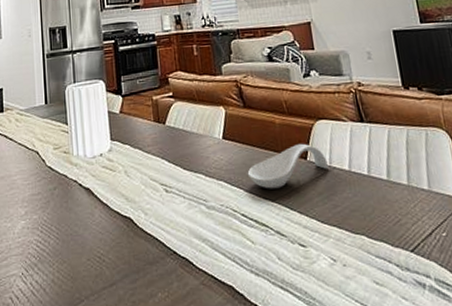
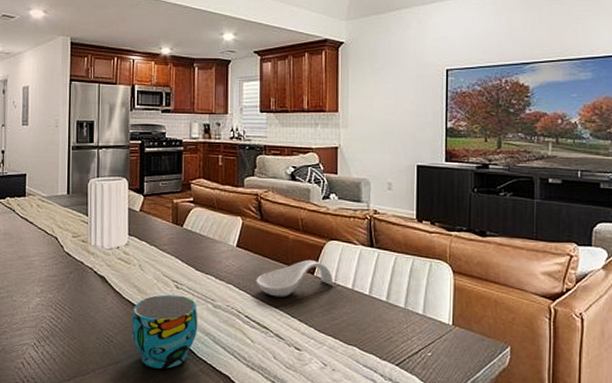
cup: none [122,199,194,287] -> present [131,294,198,369]

